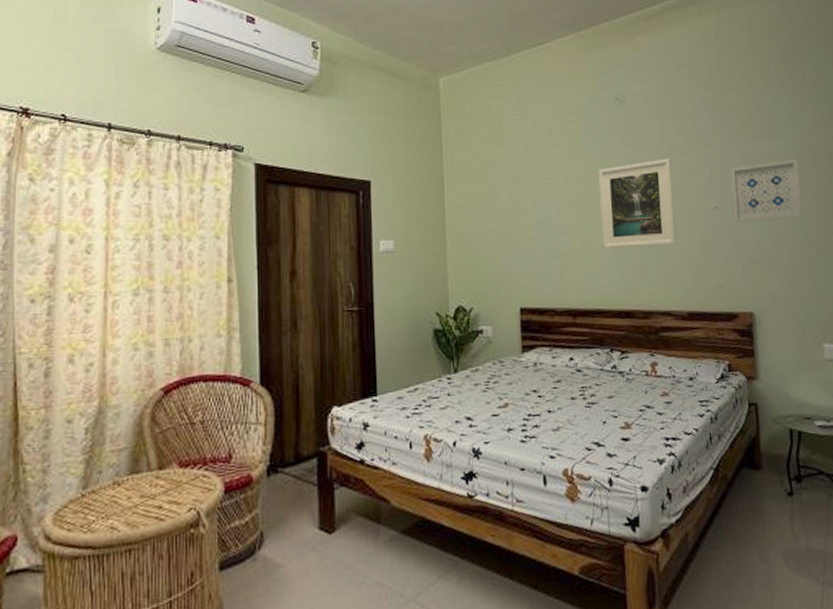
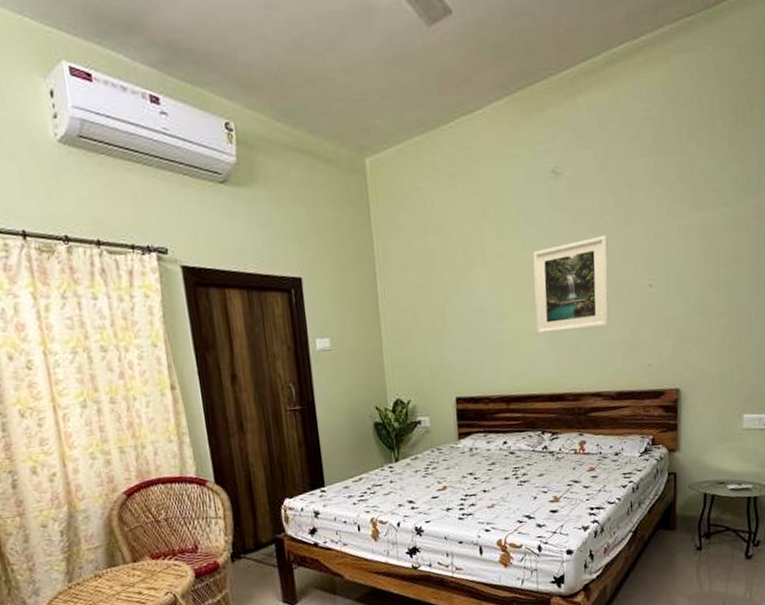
wall art: present [730,159,803,222] -> none [667,228,738,300]

